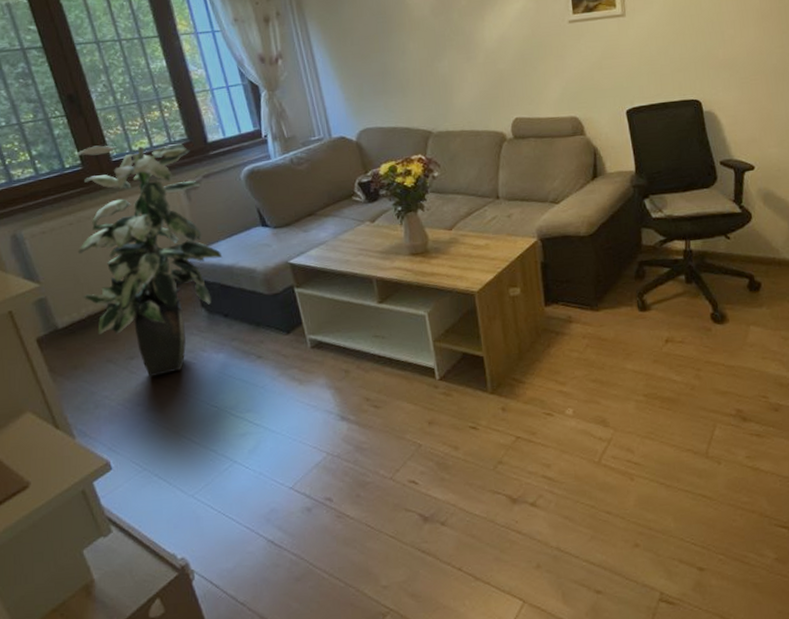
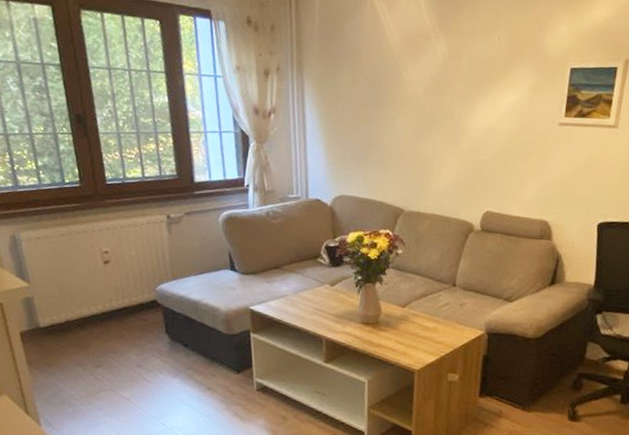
indoor plant: present [76,144,223,377] -> none [64,166,191,387]

